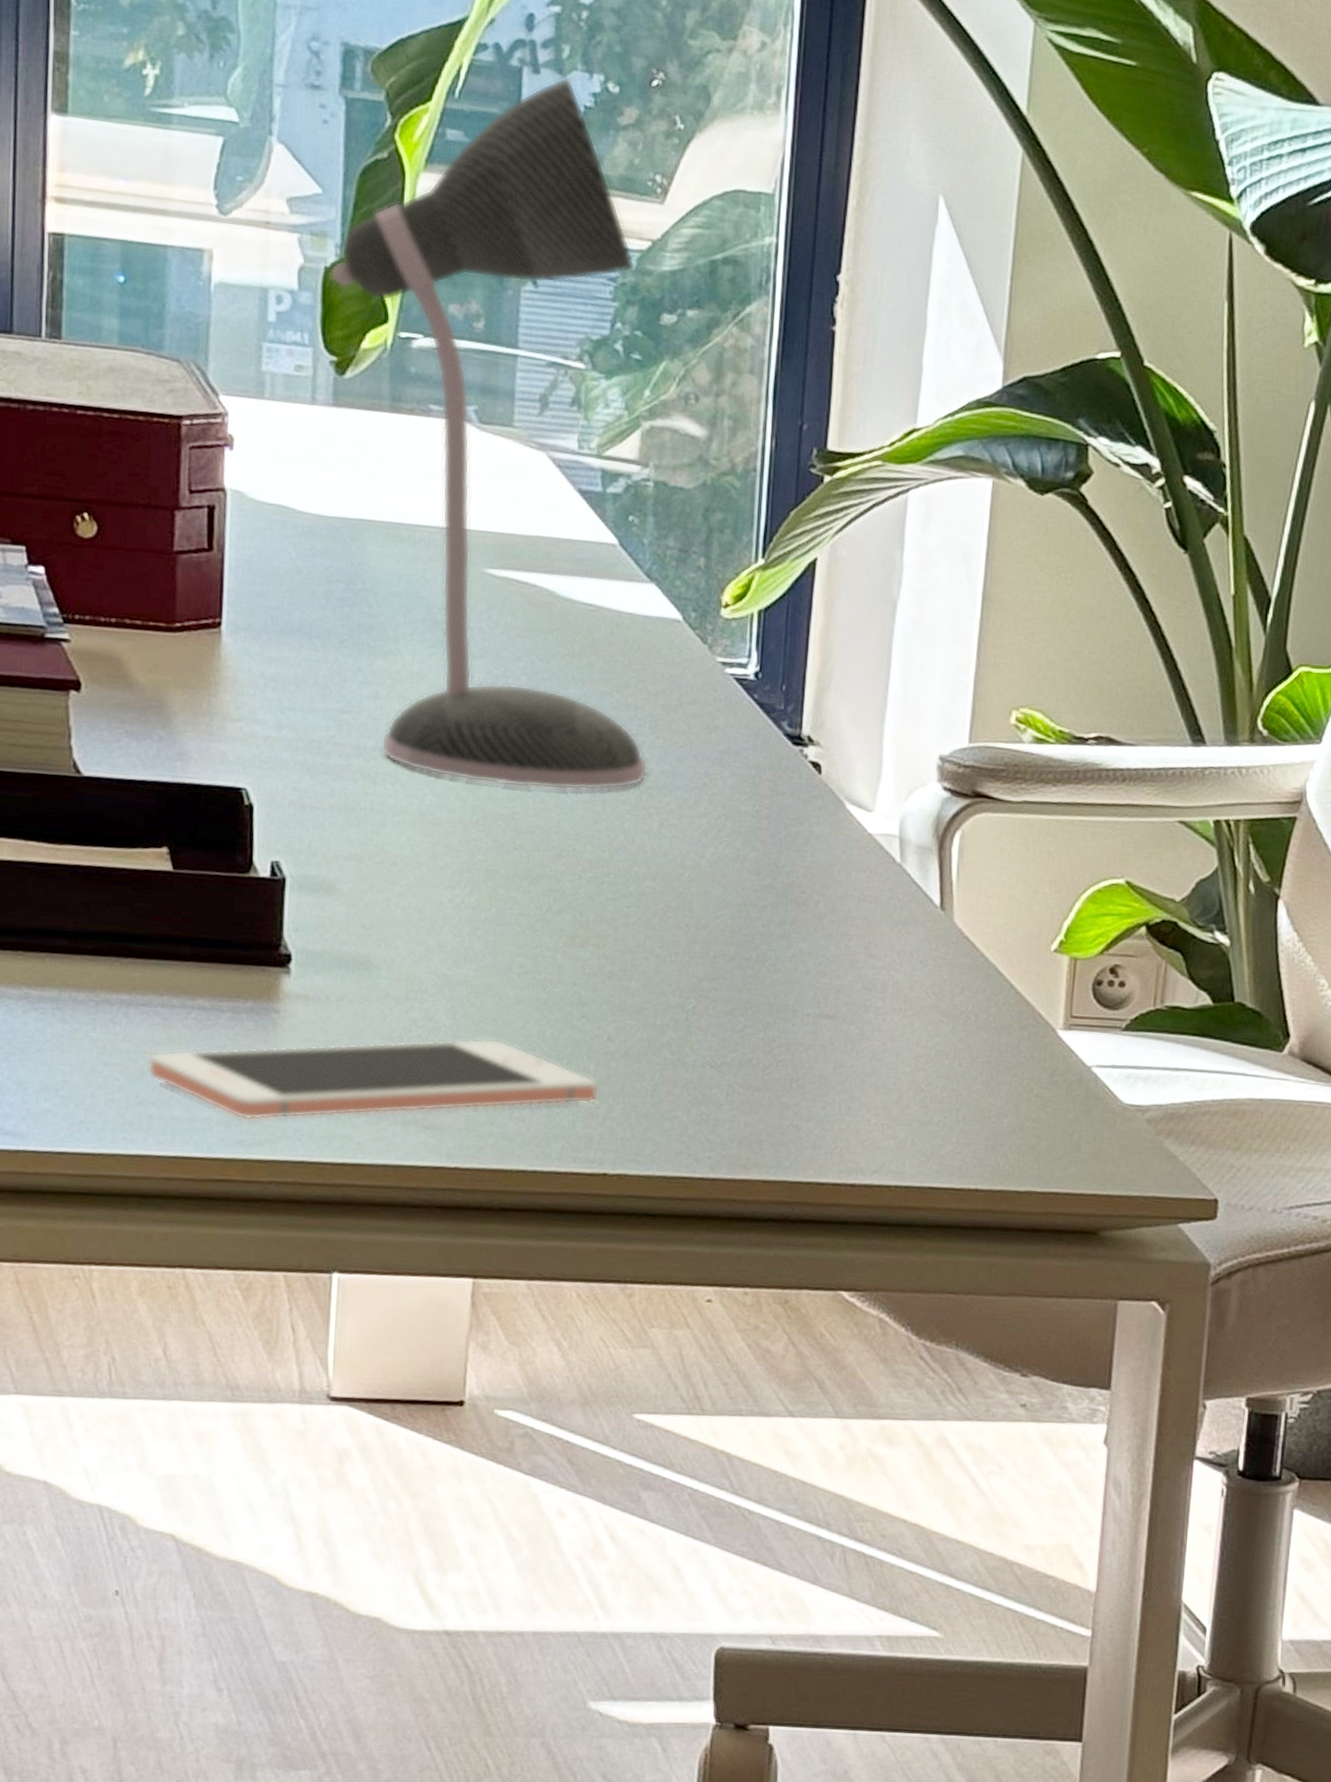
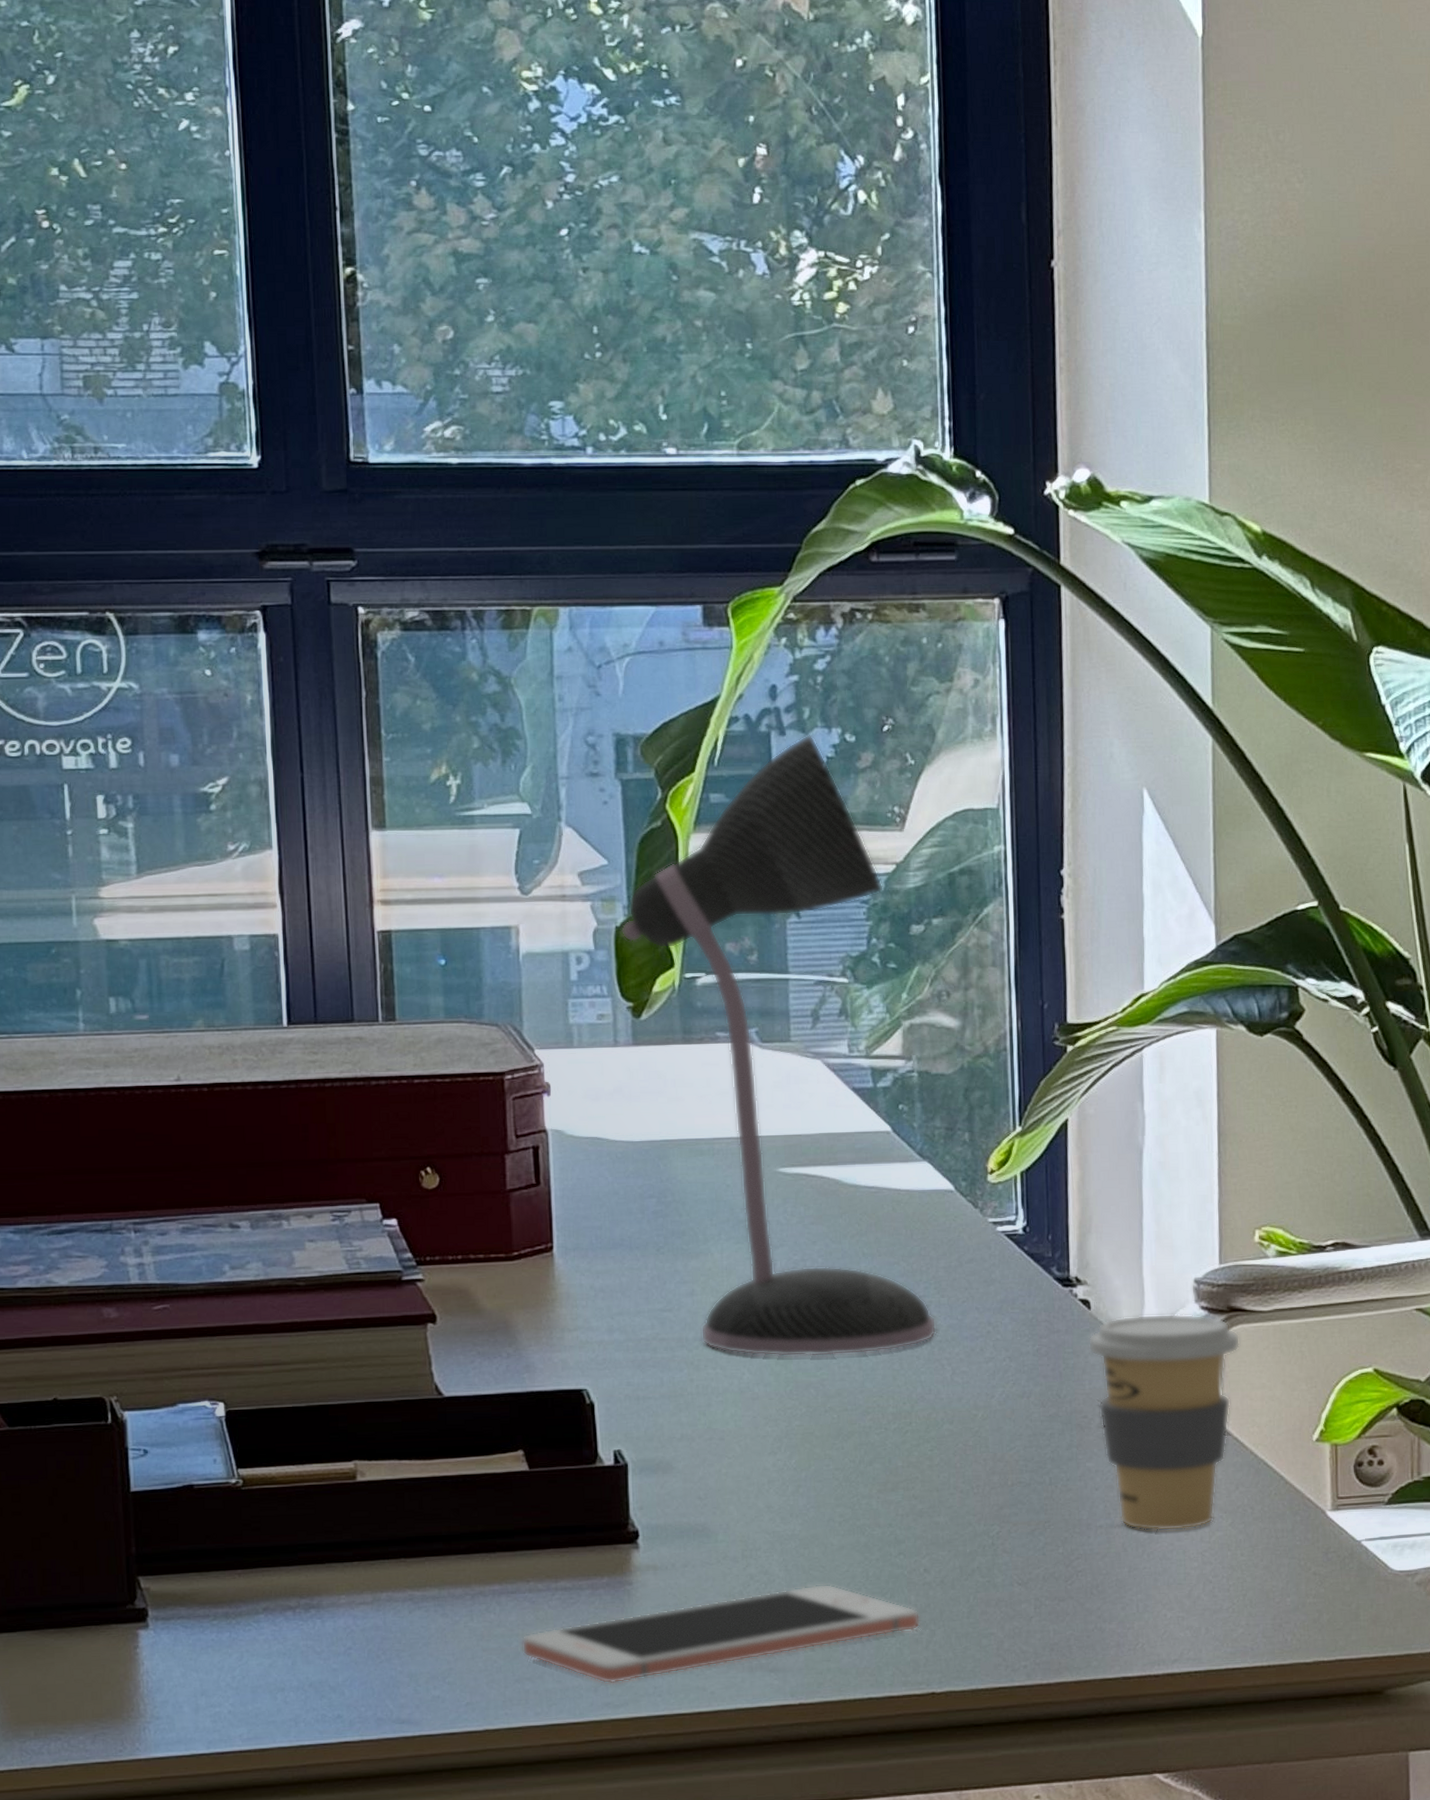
coffee cup: none [814,786,983,1031] -> present [1088,1313,1240,1531]

